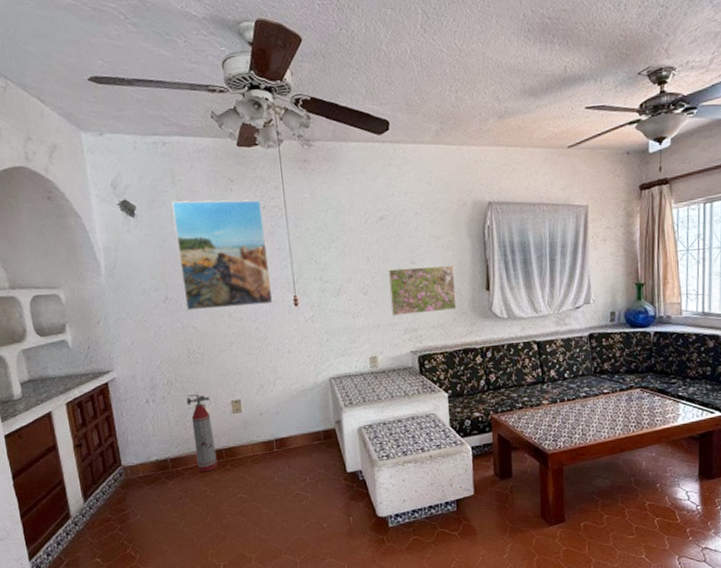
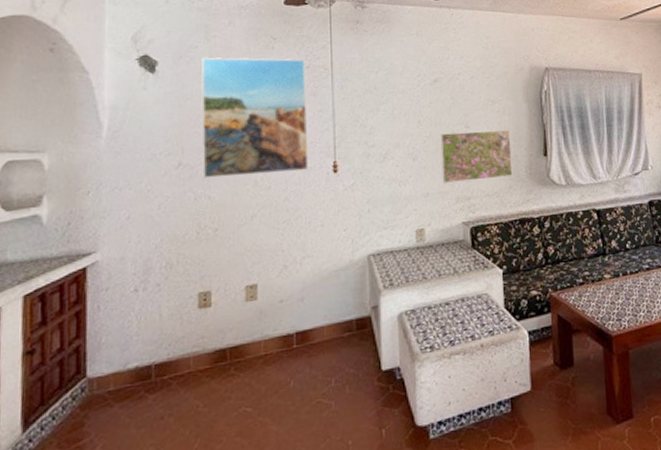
fire extinguisher: present [186,394,218,473] -> none [188,279,218,381]

